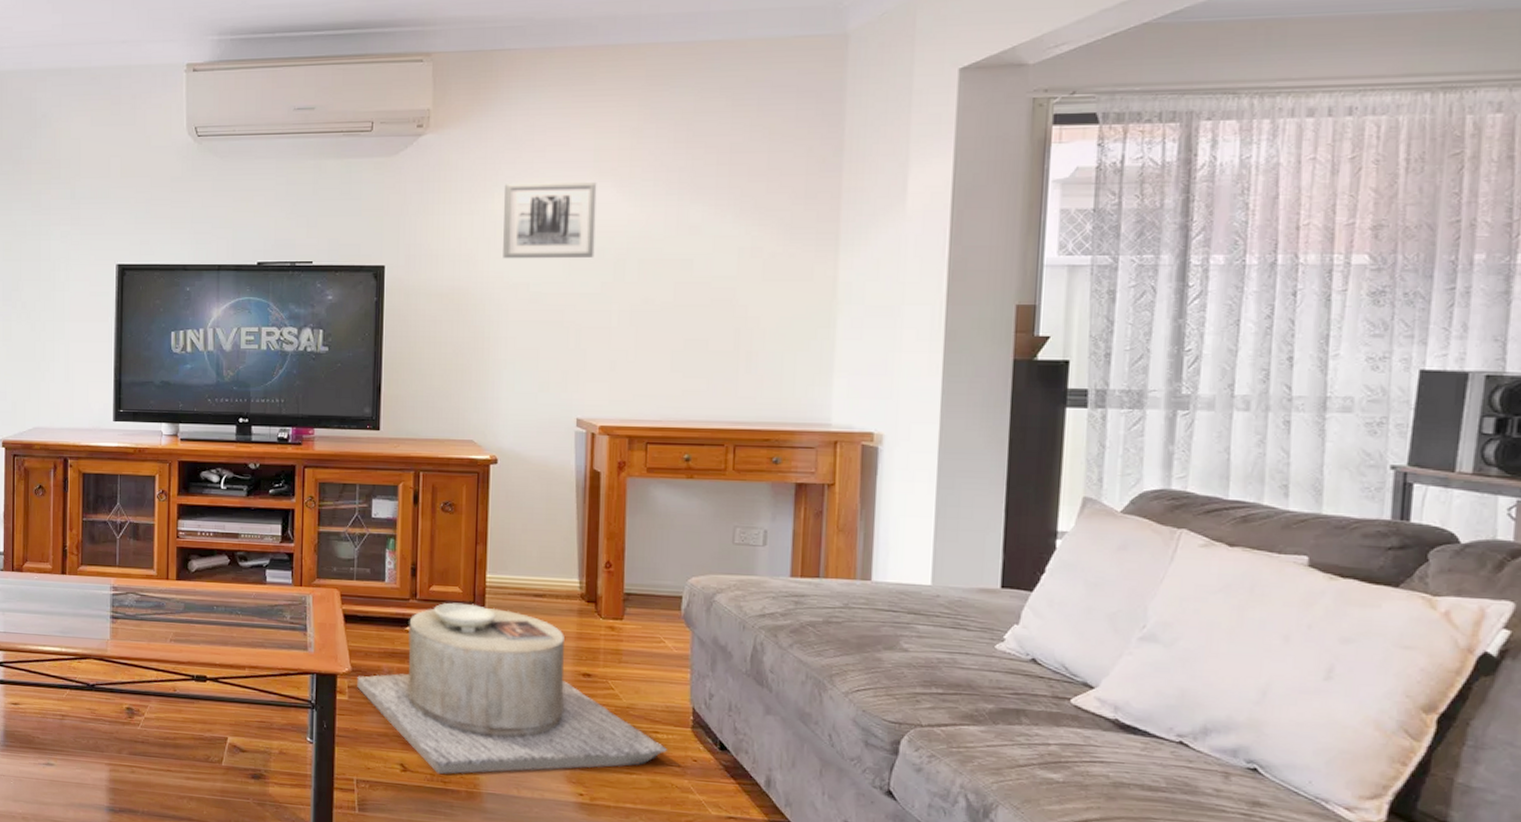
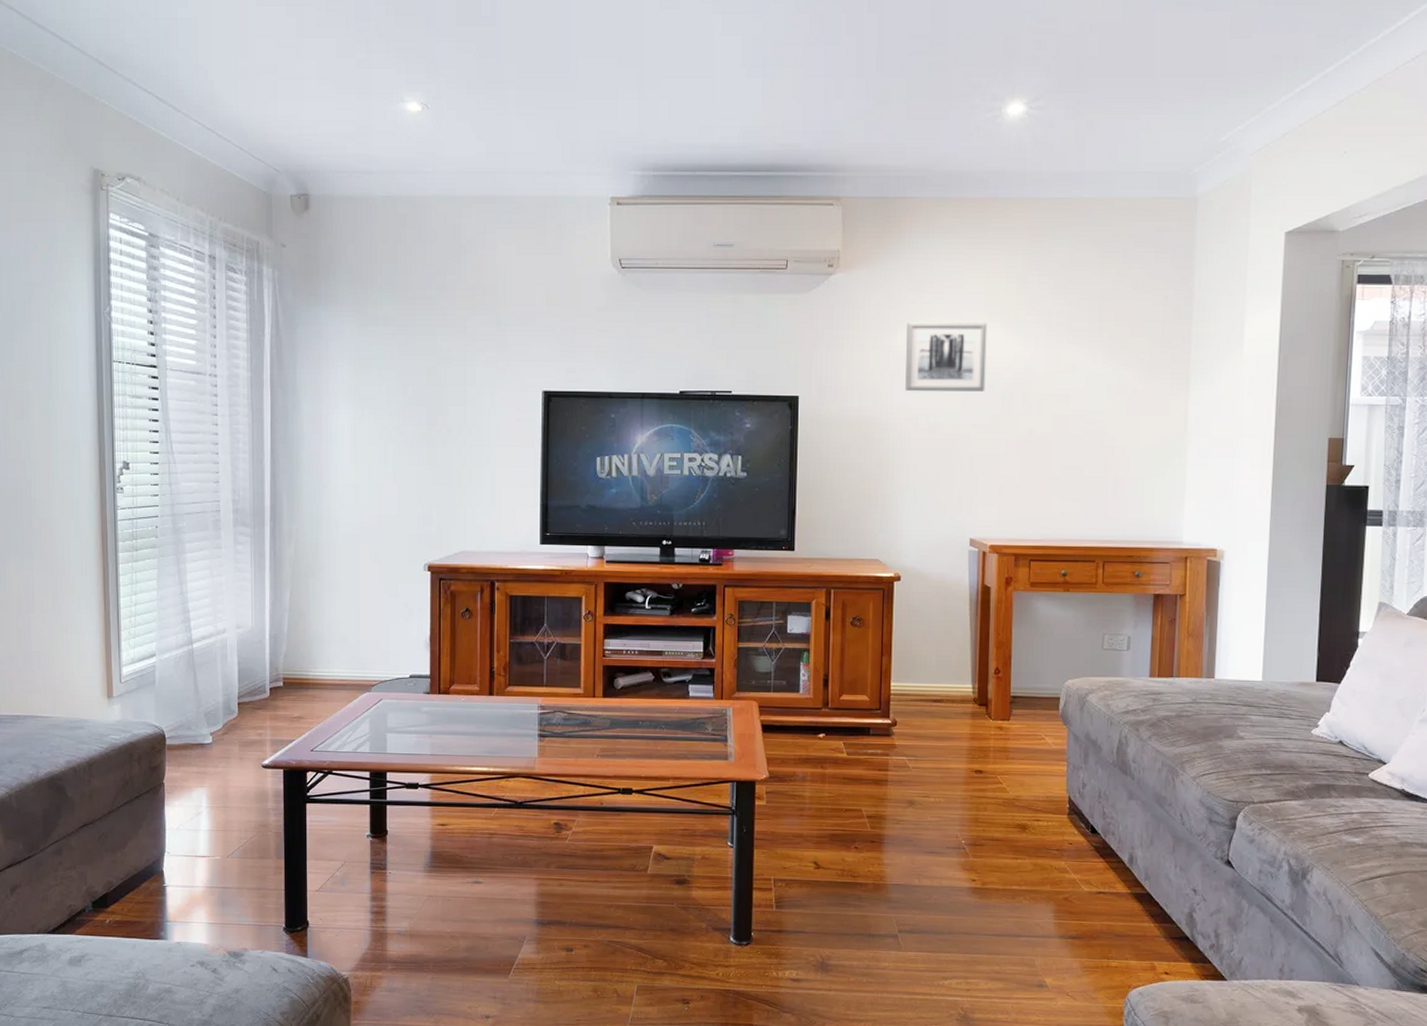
side table: present [357,602,668,775] -> none [774,710,1048,870]

